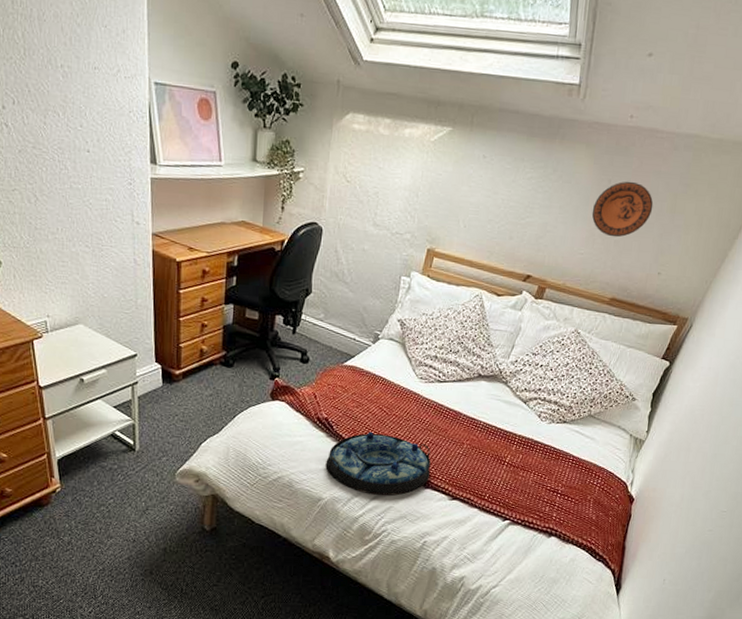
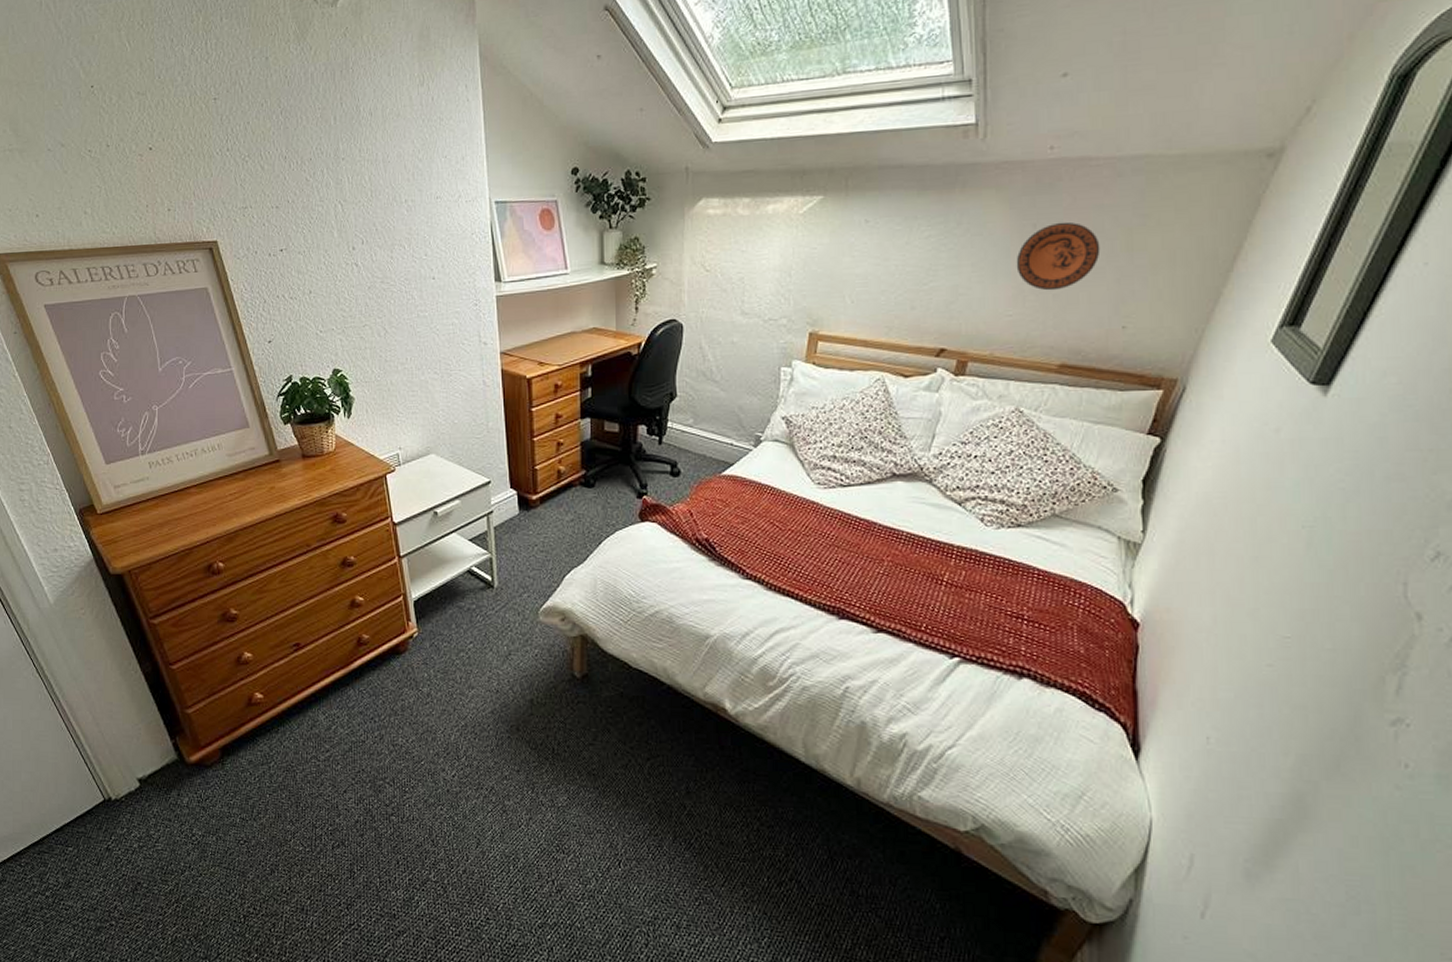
serving tray: present [325,431,431,496] -> none [711,552,843,629]

